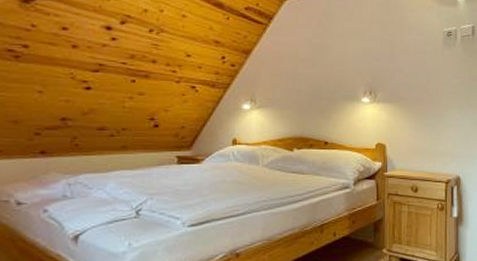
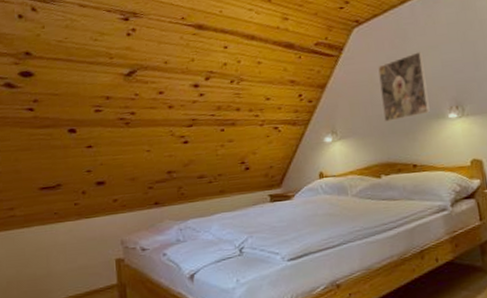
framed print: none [302,35,346,97] -> present [378,52,430,122]

